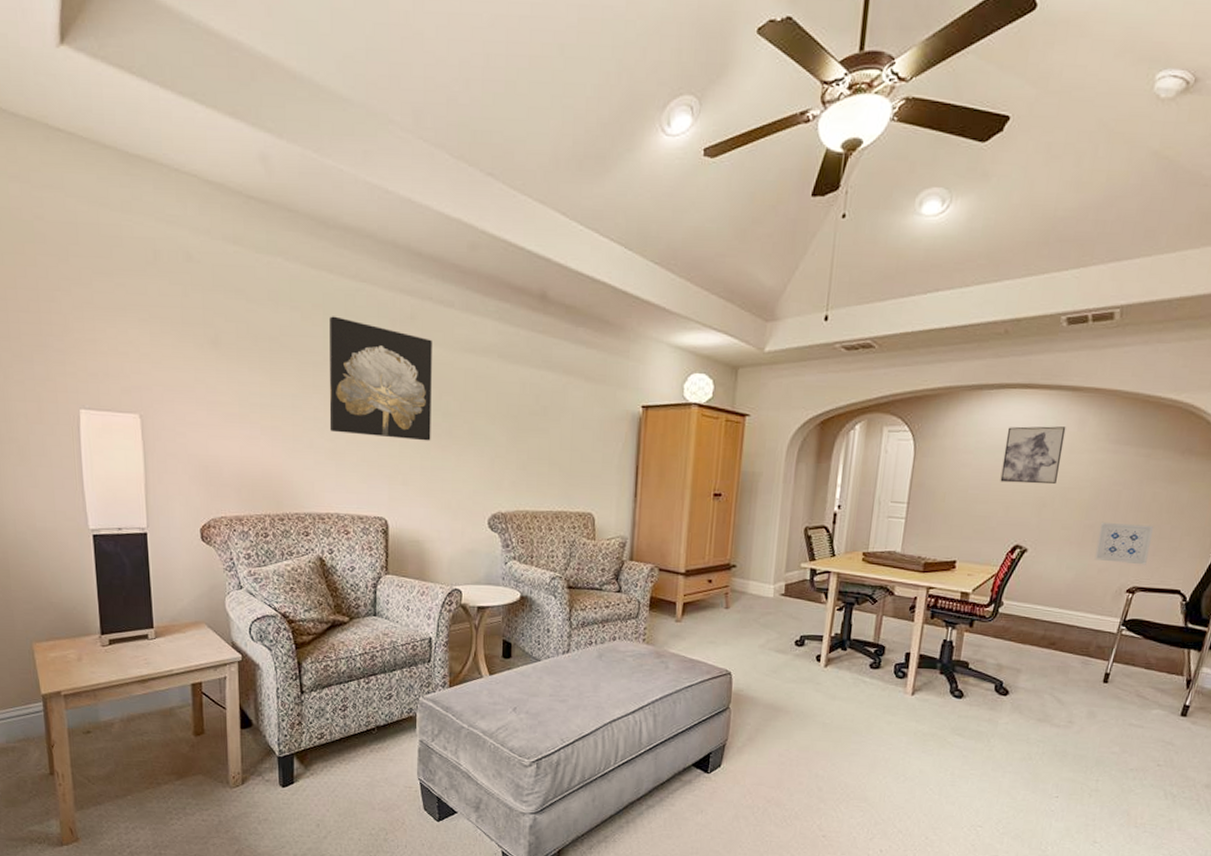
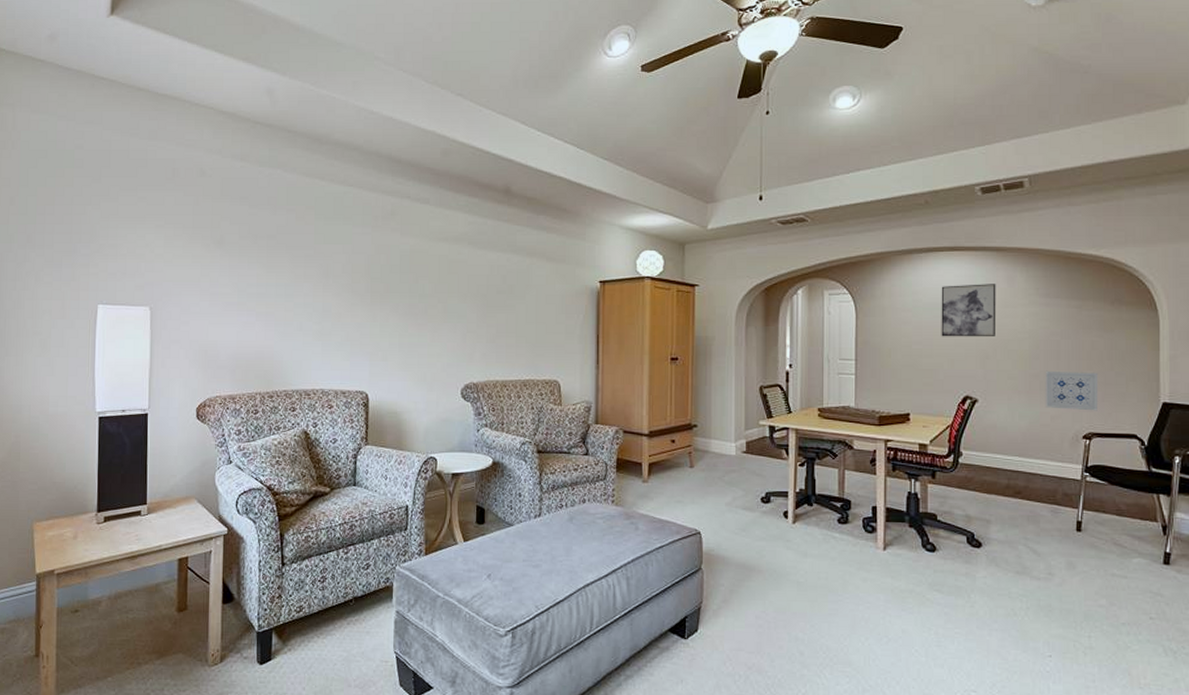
wall art: present [329,316,432,441] -> none [317,216,410,320]

